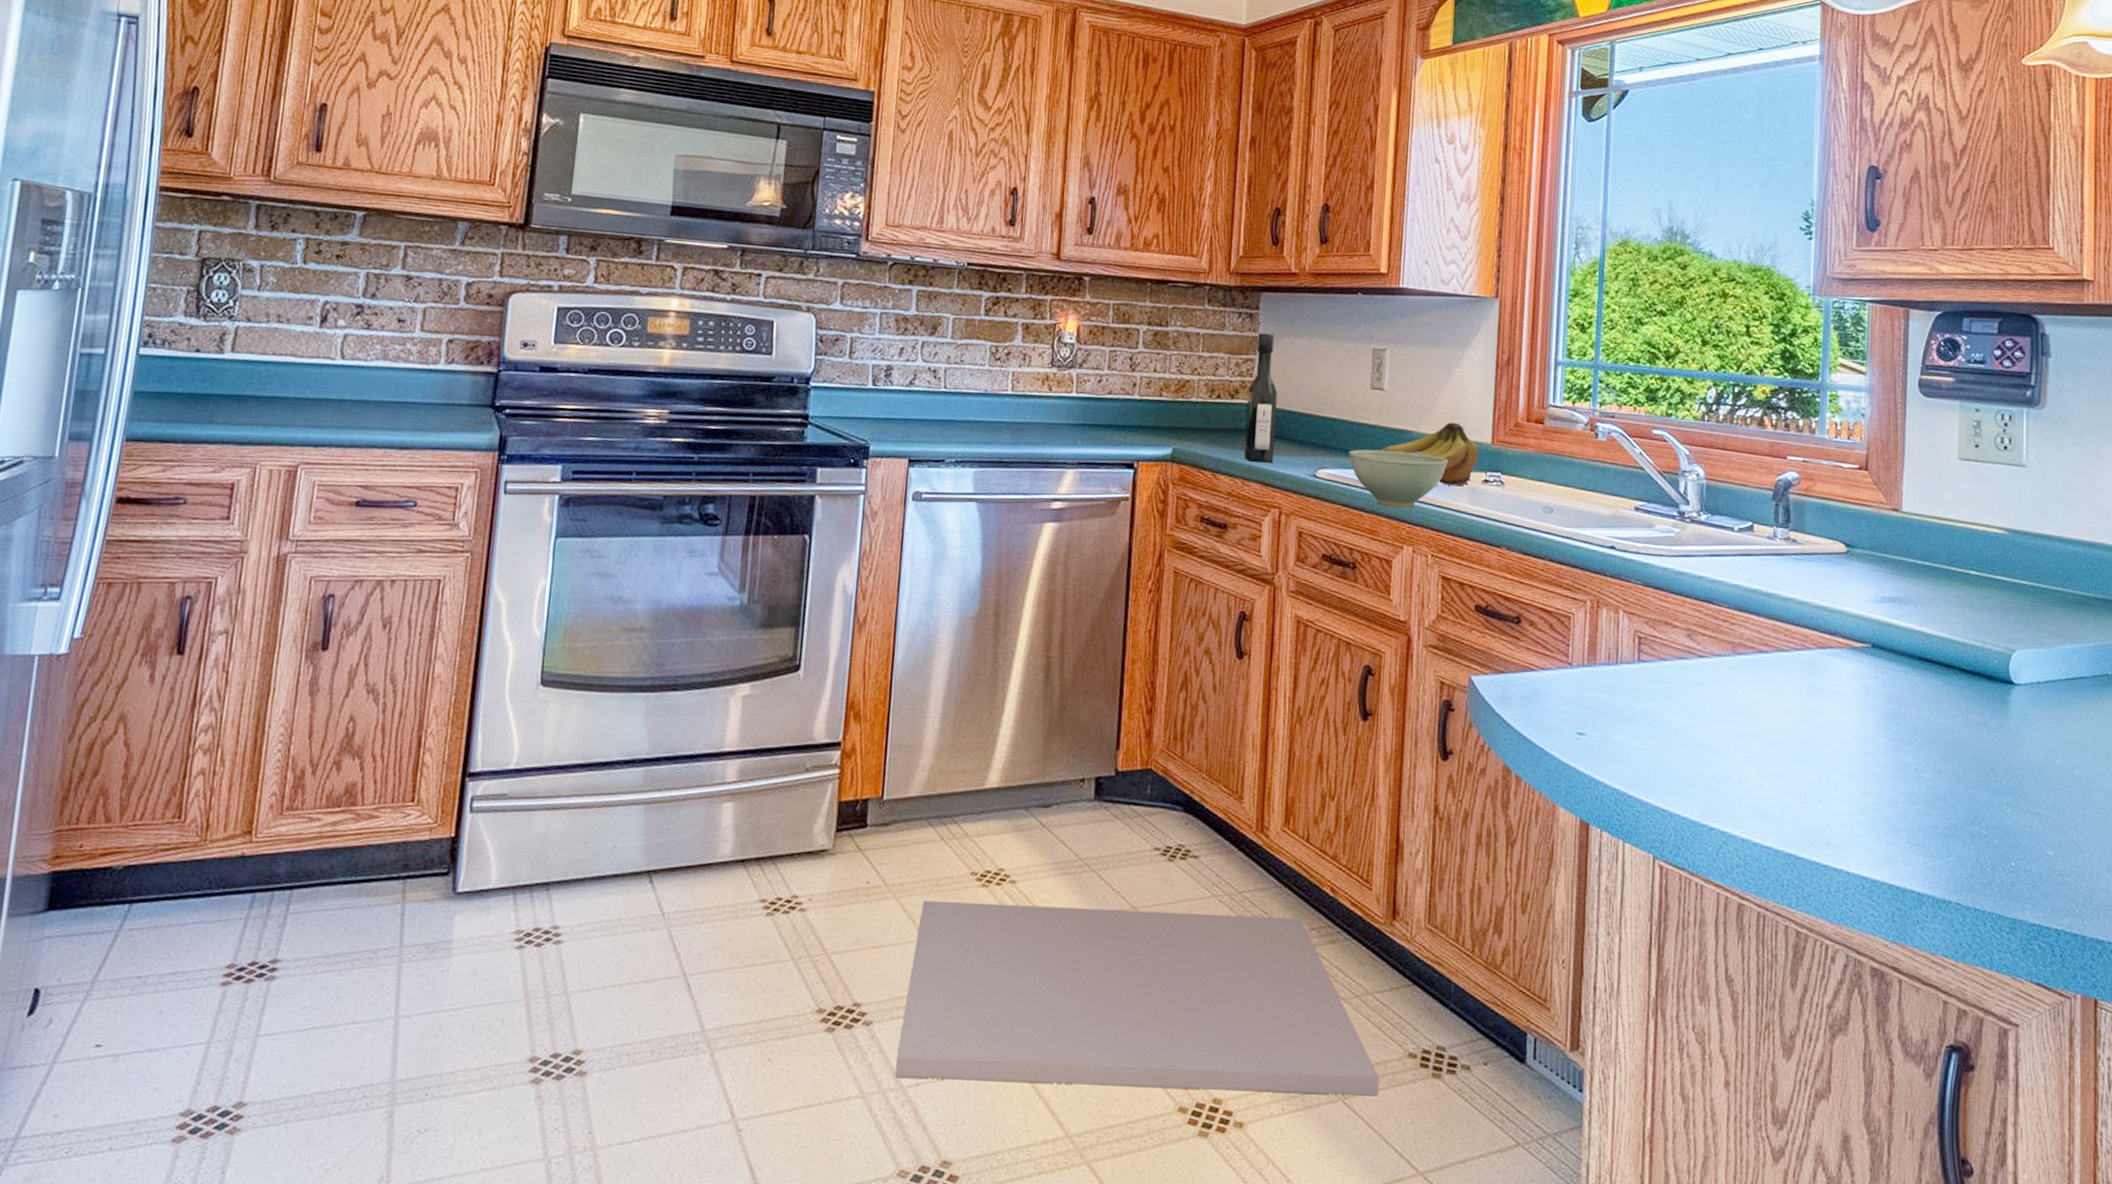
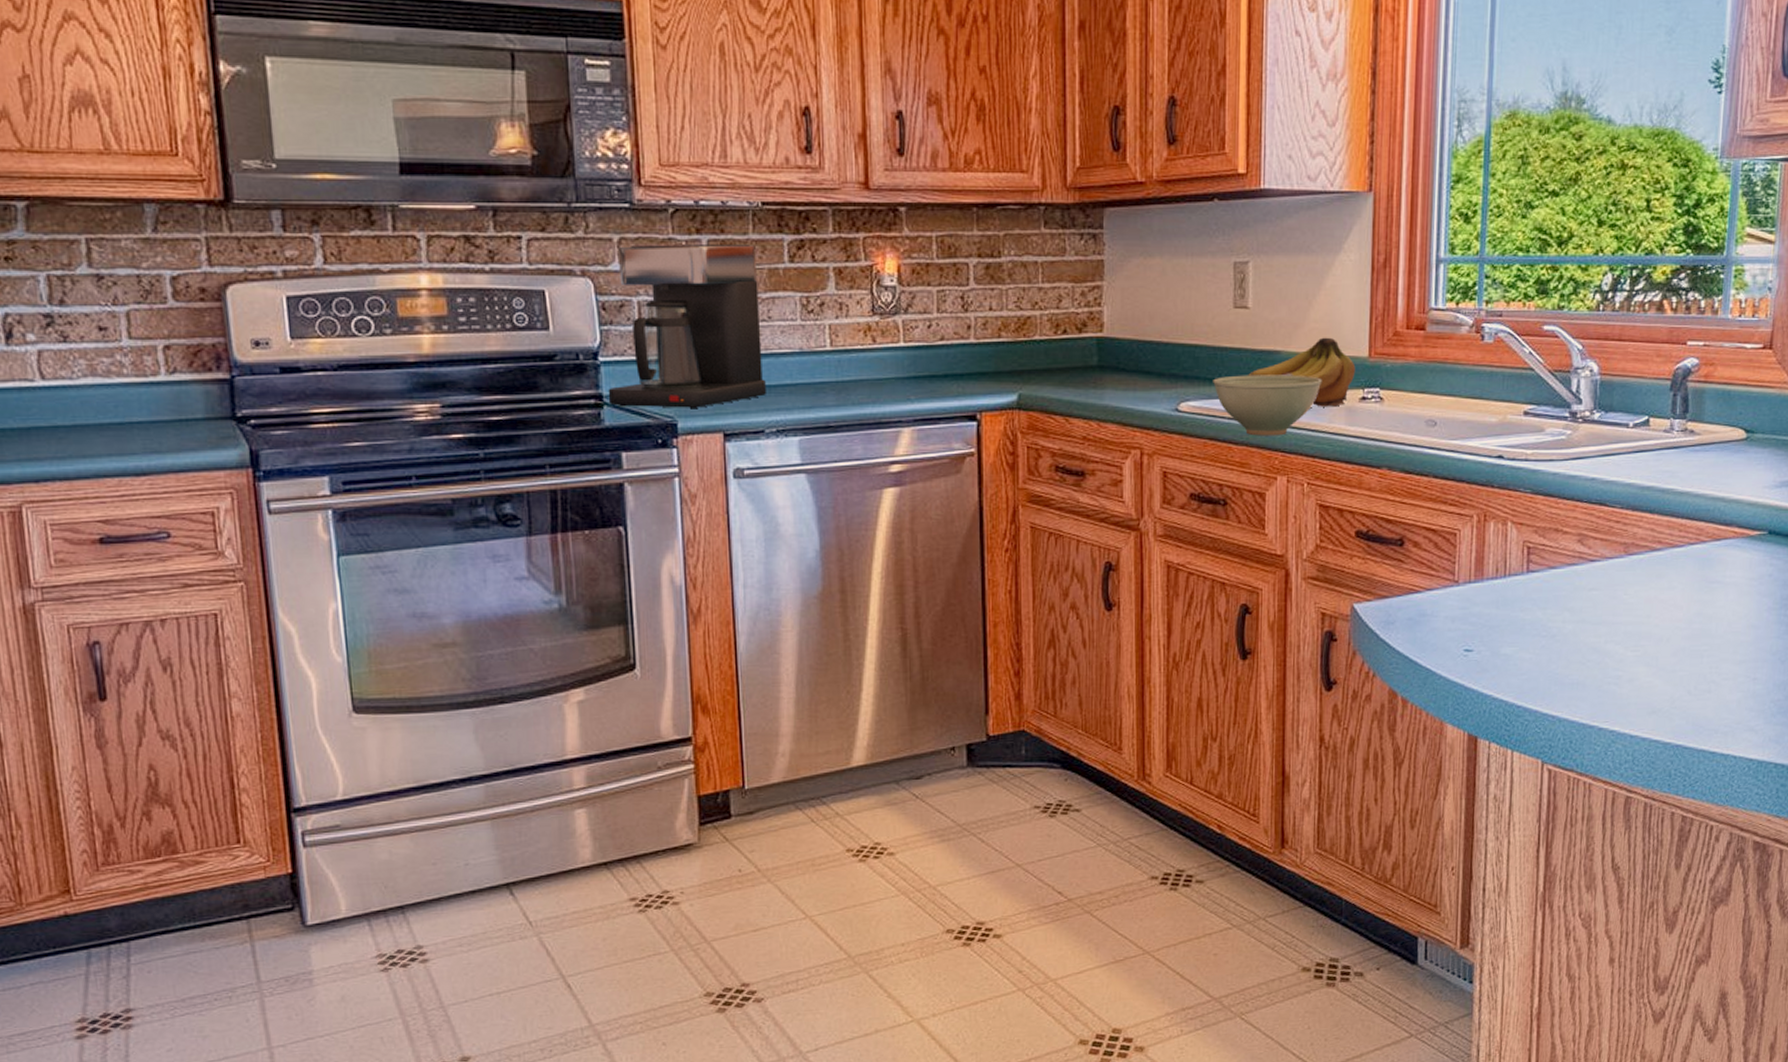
coffee maker: none [813,290,958,435] -> present [608,243,766,408]
door mat: present [894,901,1379,1096] -> none [792,857,1274,1045]
bottle: present [1244,333,1278,464] -> none [1097,255,1131,402]

